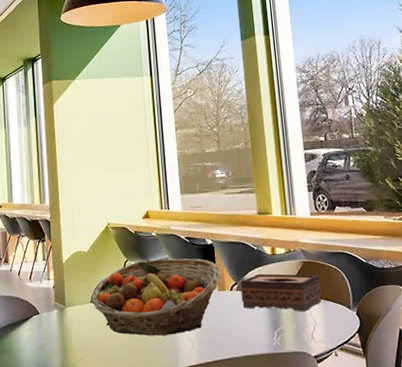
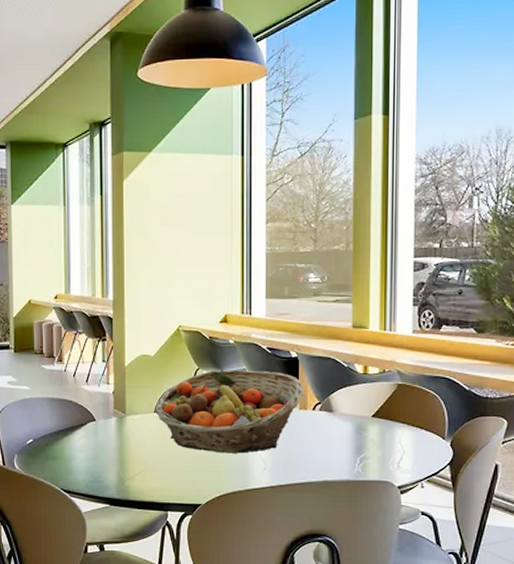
tissue box: present [240,273,322,312] -> none [324,394,414,439]

